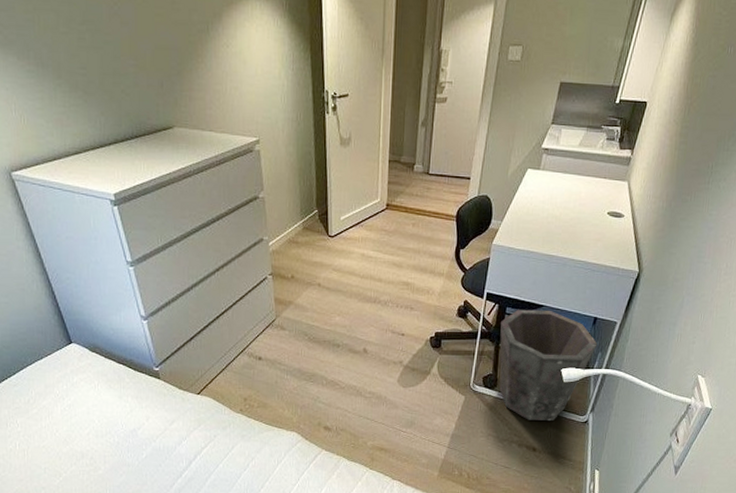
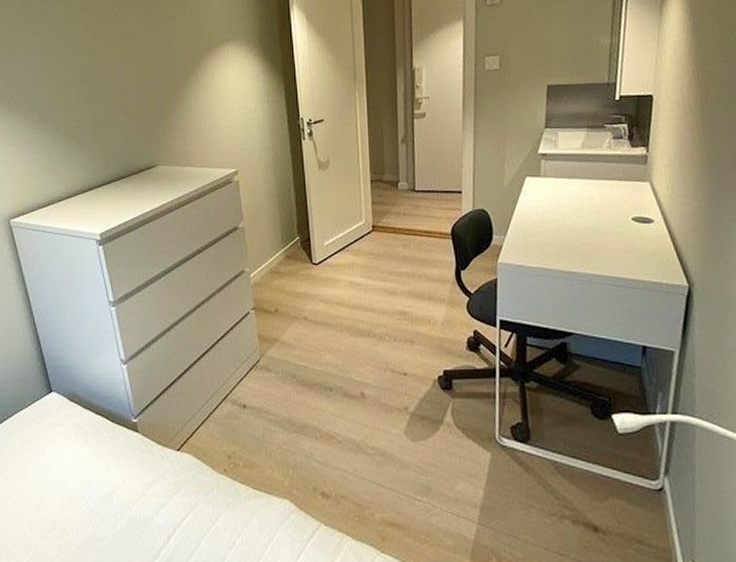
waste bin: present [499,309,598,420] -> none [521,338,655,487]

